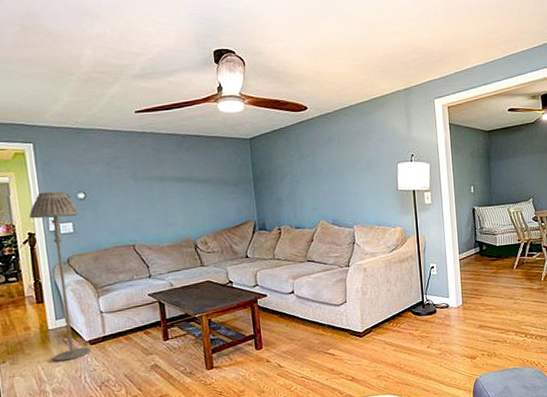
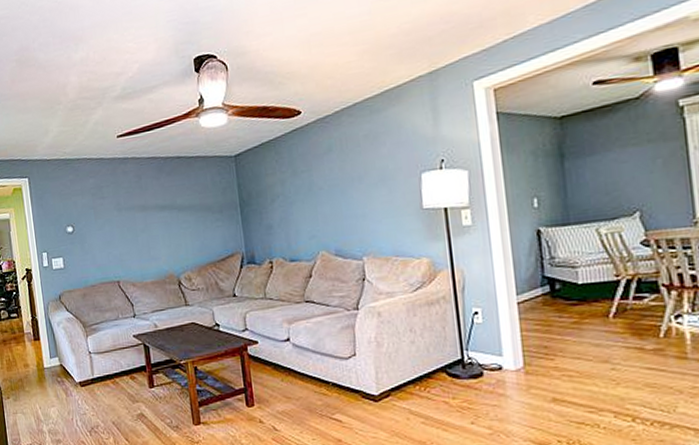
floor lamp: present [29,191,91,362] -> none [26,226,81,402]

